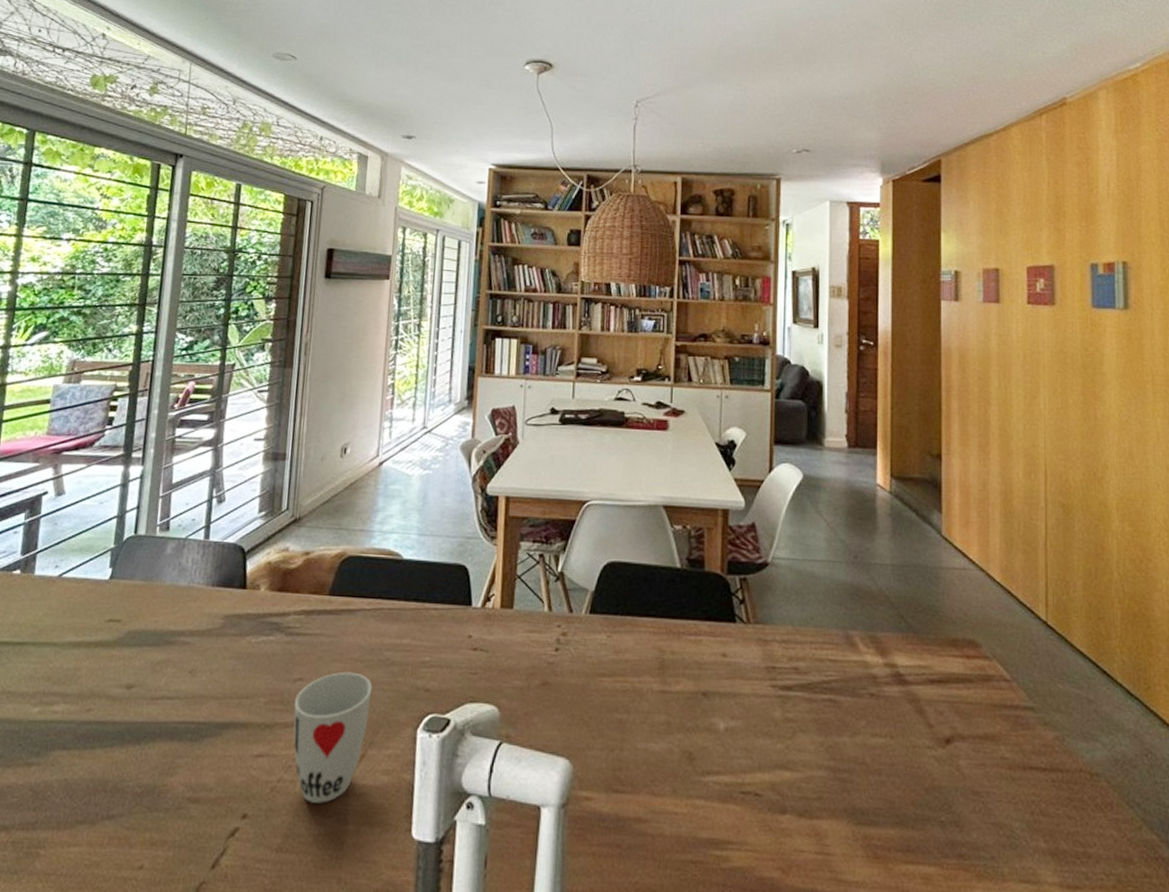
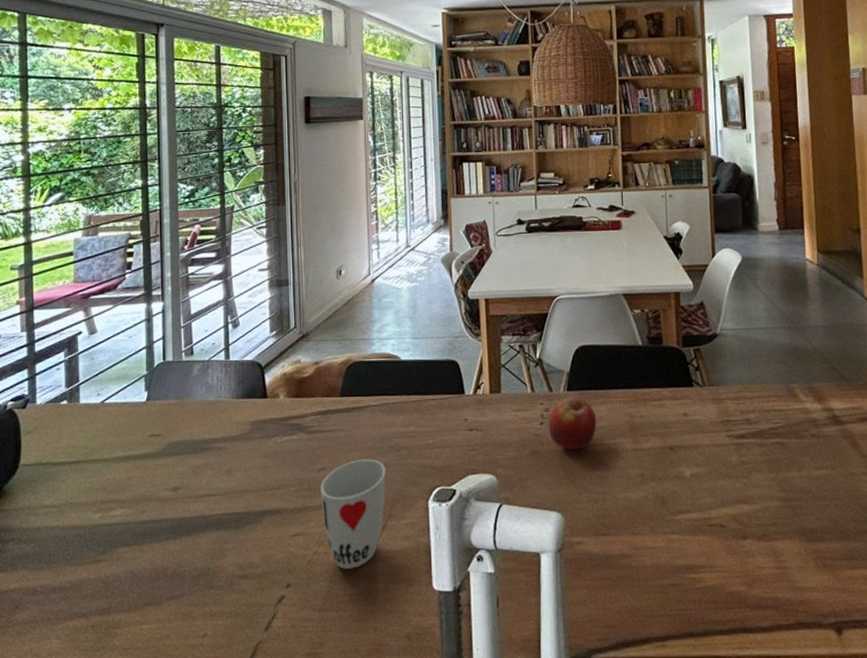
fruit: none [563,620,621,686] -> present [548,396,597,450]

